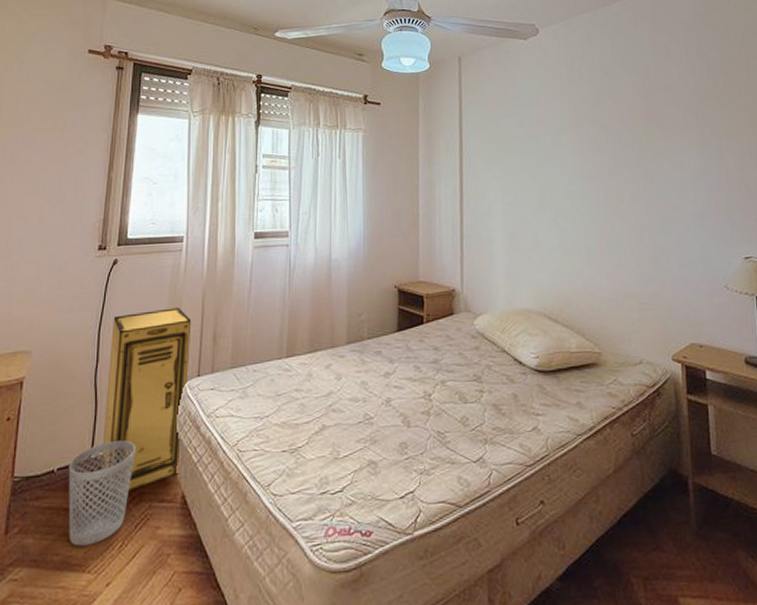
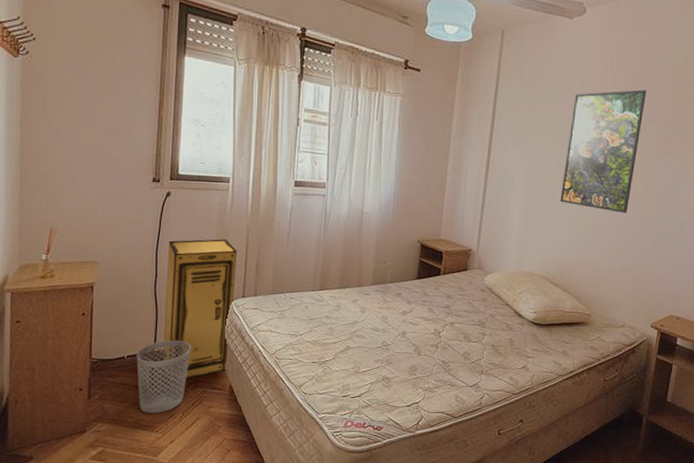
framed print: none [541,100,619,230] -> present [560,89,646,213]

